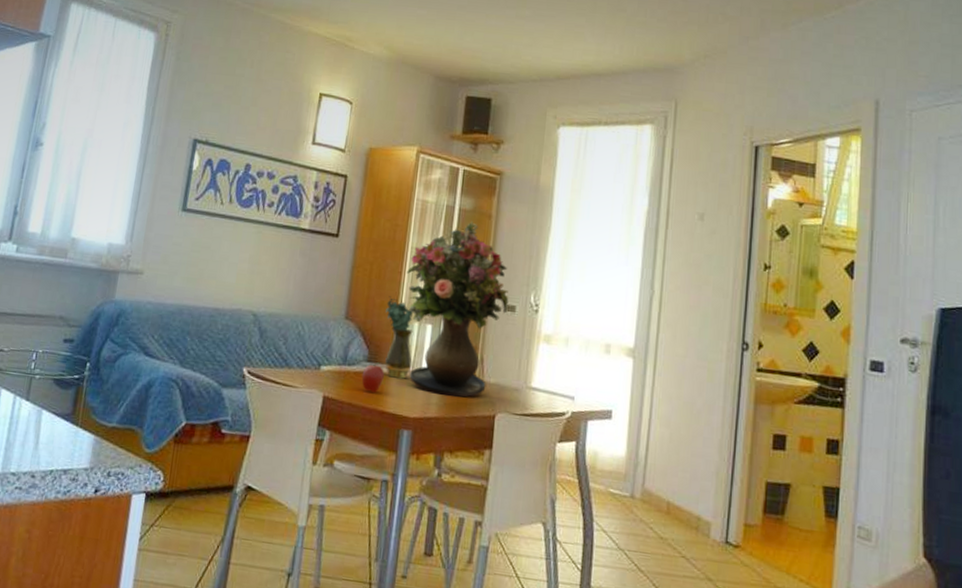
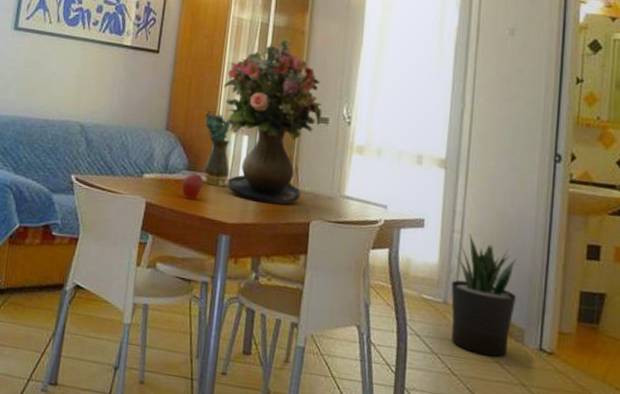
planter: none [638,425,705,552] -> present [451,234,518,358]

